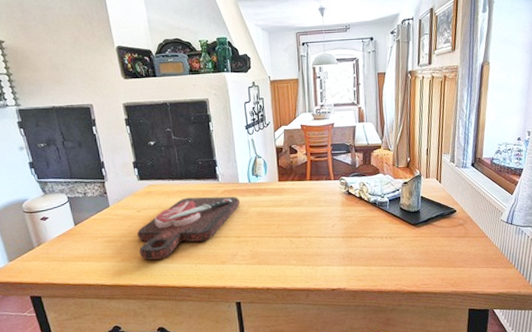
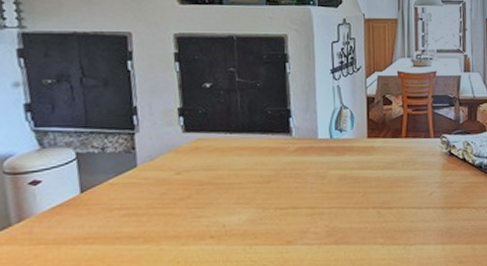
cutting board: present [137,196,241,260] -> none [172,155,318,241]

